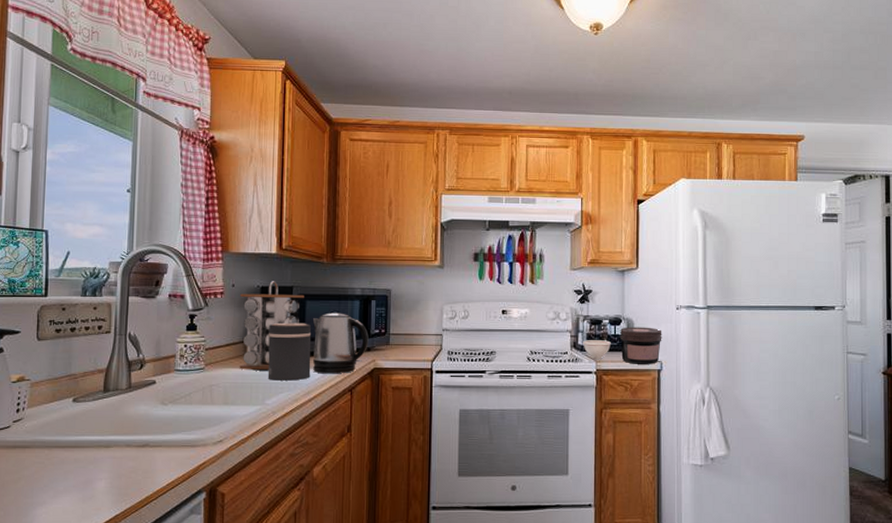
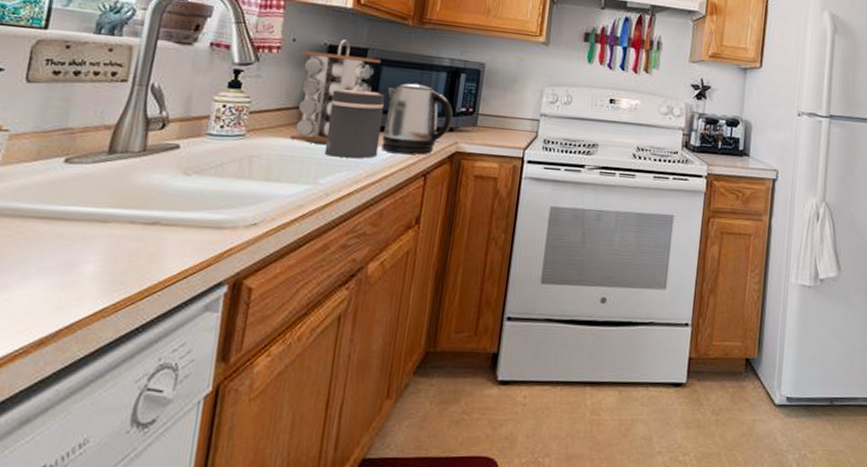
bowl: present [583,340,611,360] -> none [695,140,726,163]
jar: present [619,326,662,364] -> none [735,129,781,173]

